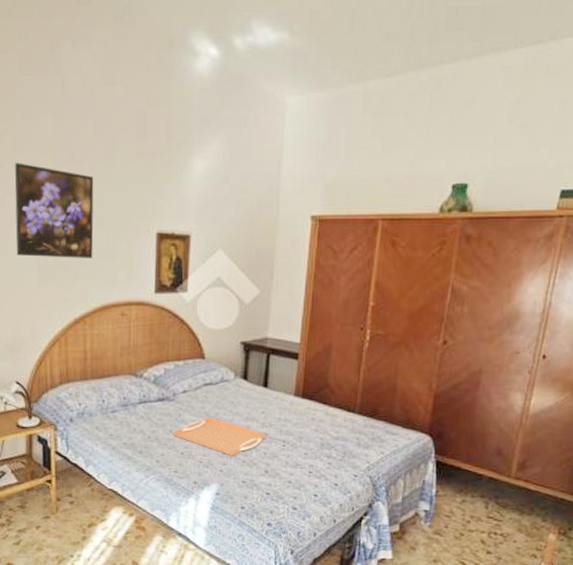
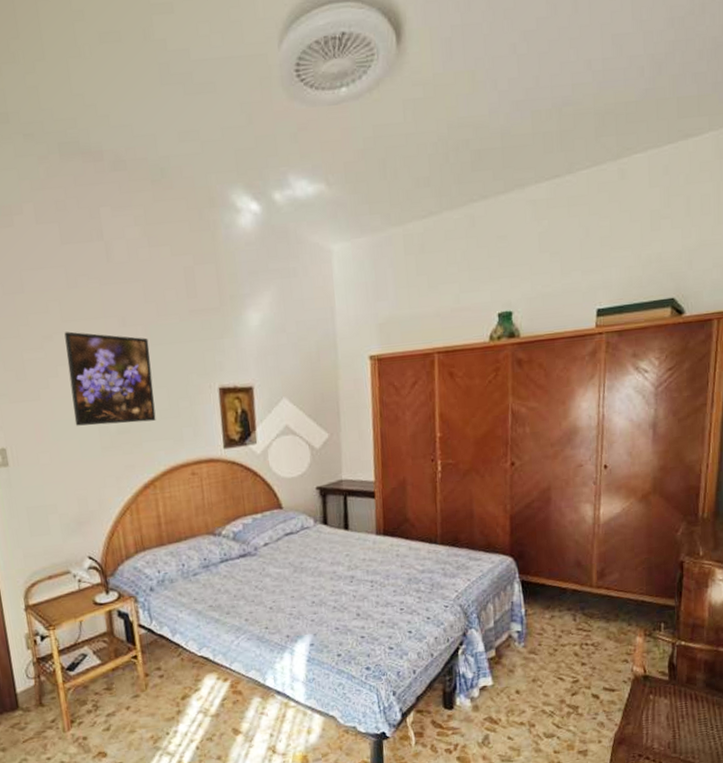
serving tray: present [173,417,266,456] -> none [259,567,354,604]

